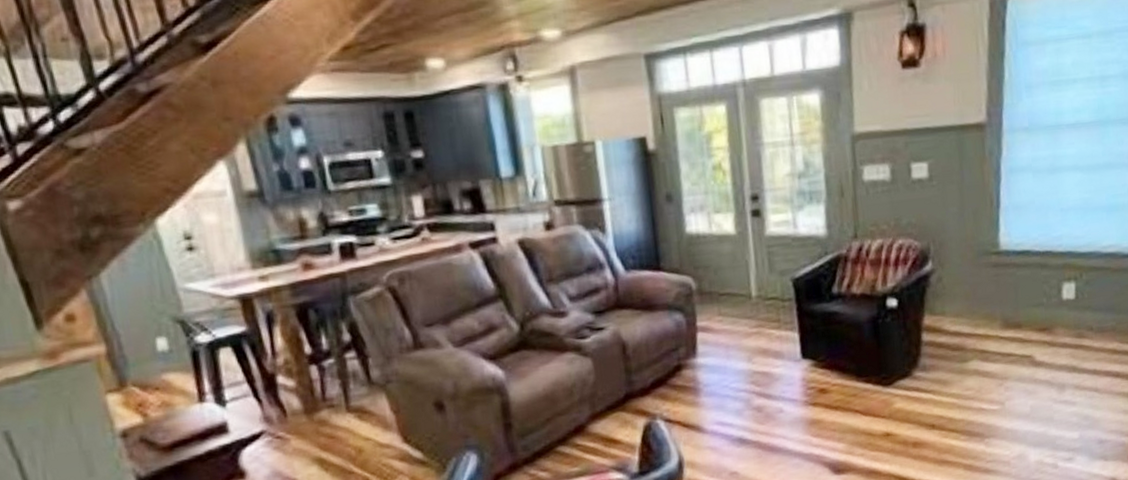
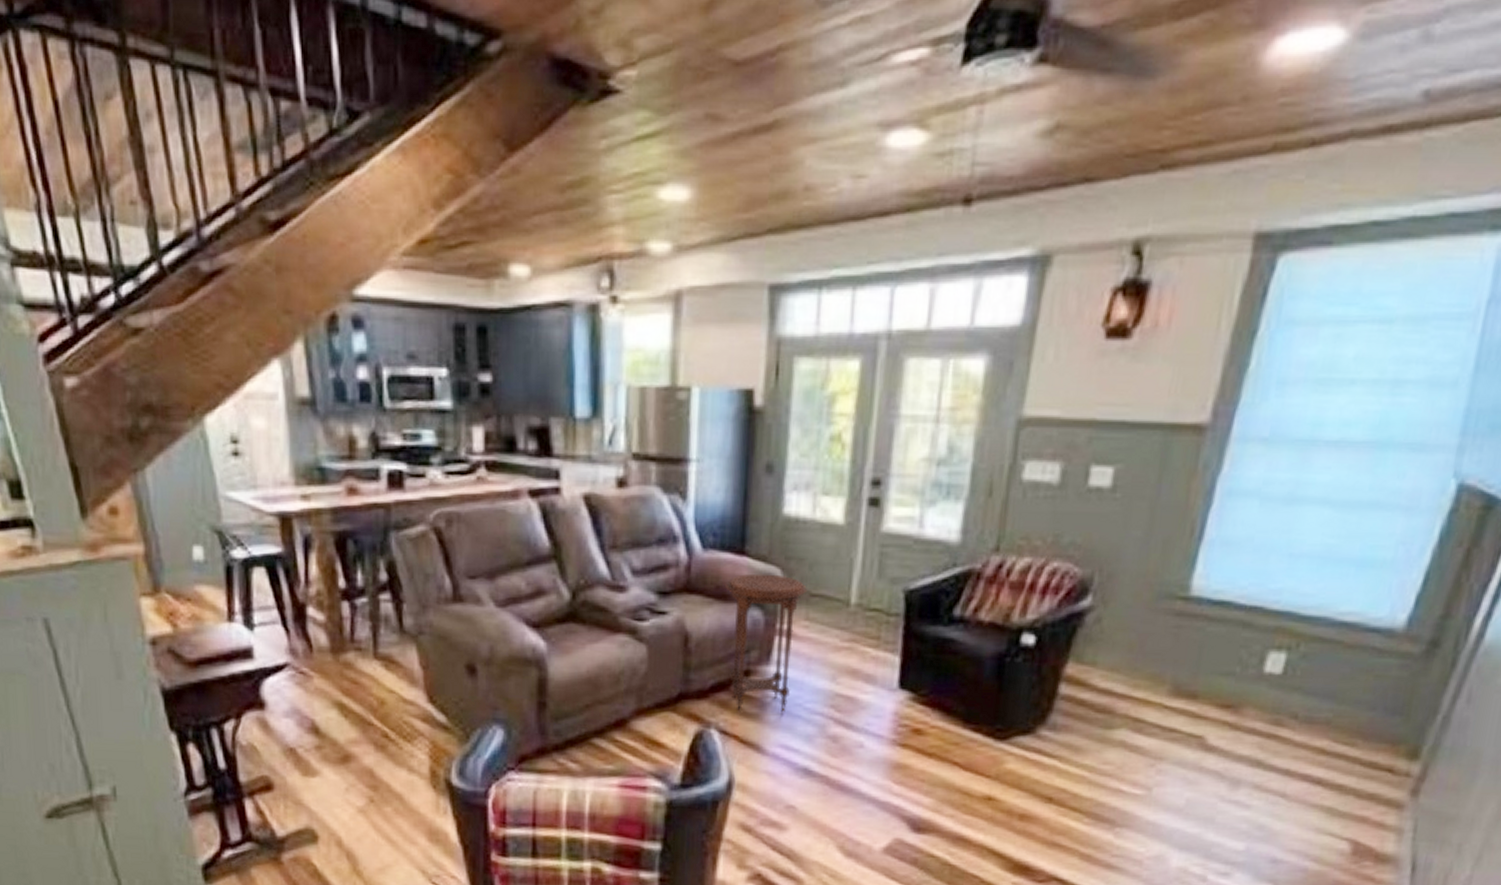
side table: none [649,282,717,403] -> present [725,573,807,715]

